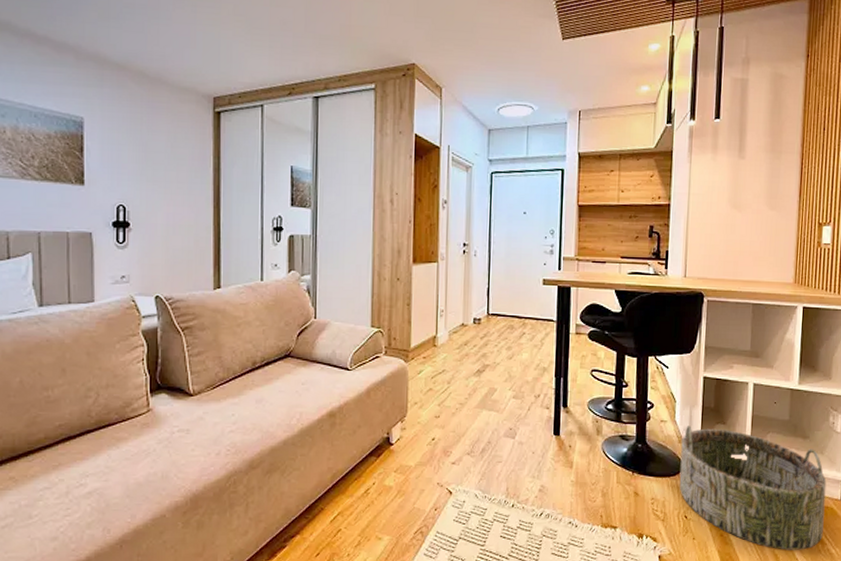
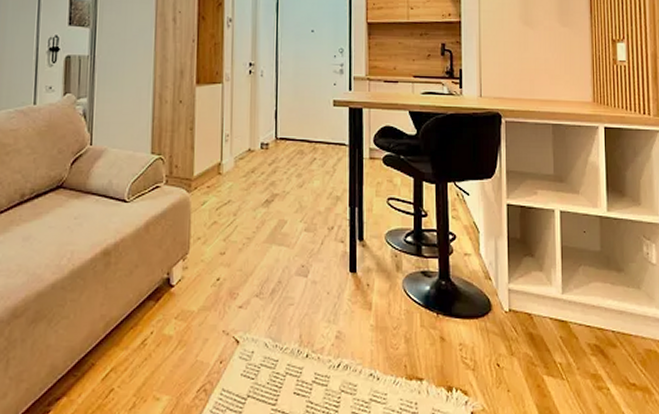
basket: present [679,426,827,550] -> none [488,259,649,402]

